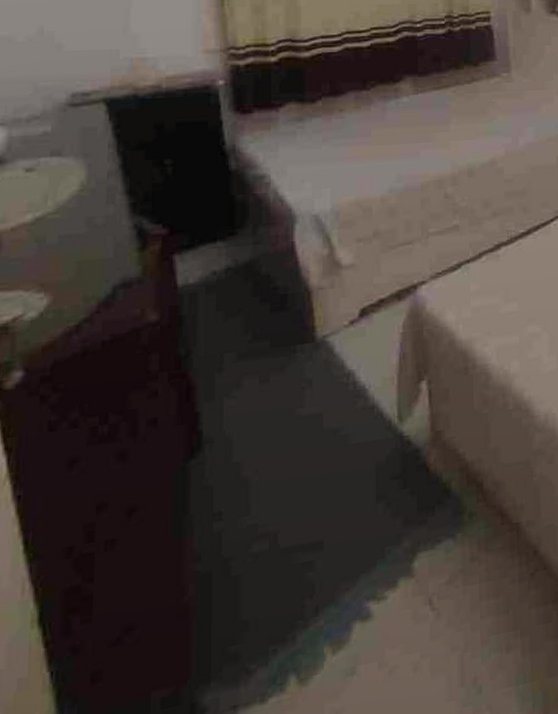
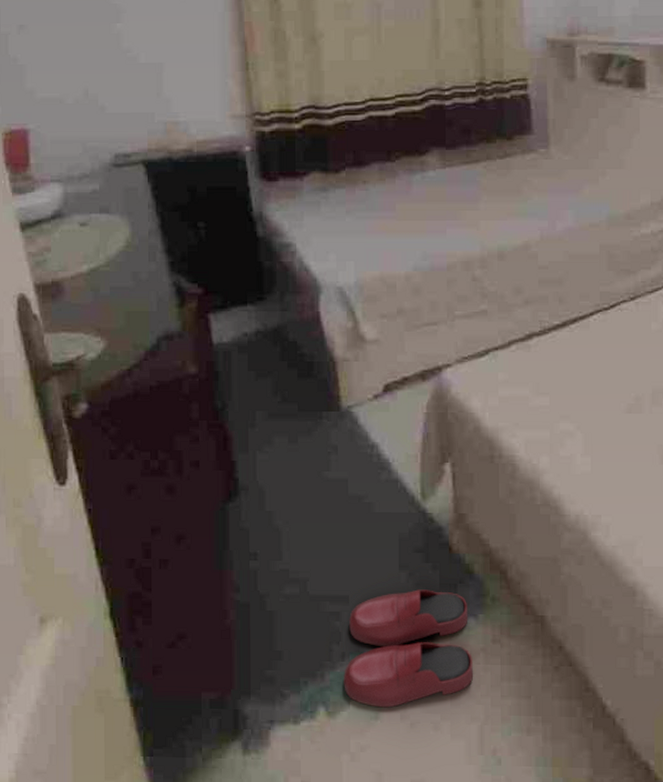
slippers: none [317,516,453,662] -> present [343,589,474,708]

